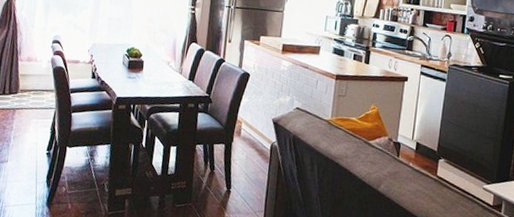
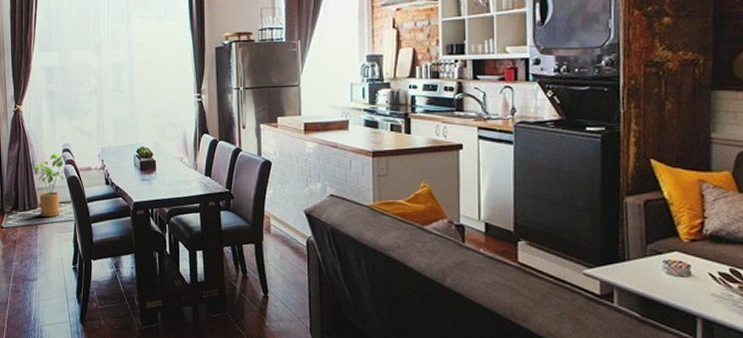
house plant: none [19,43,53,104] -> present [34,153,64,218]

